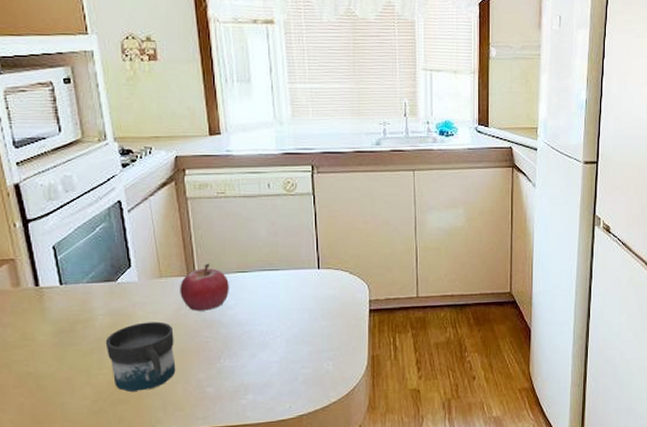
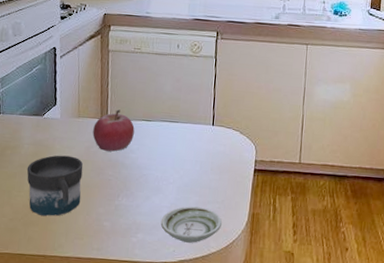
saucer: none [272,357,340,396] -> present [160,206,222,243]

